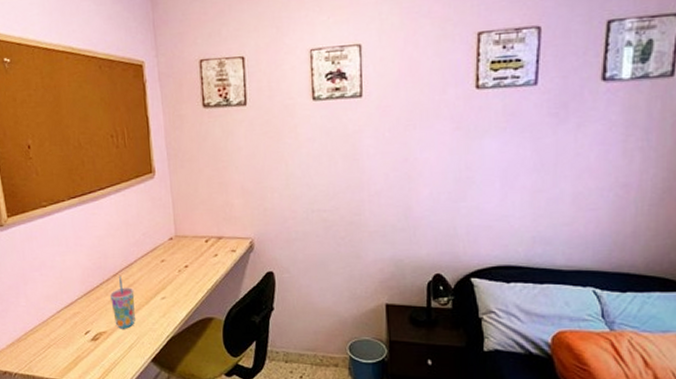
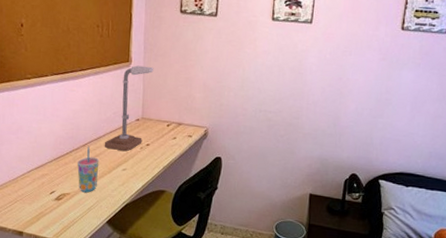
desk lamp: none [136,175,182,276] -> present [104,65,154,151]

